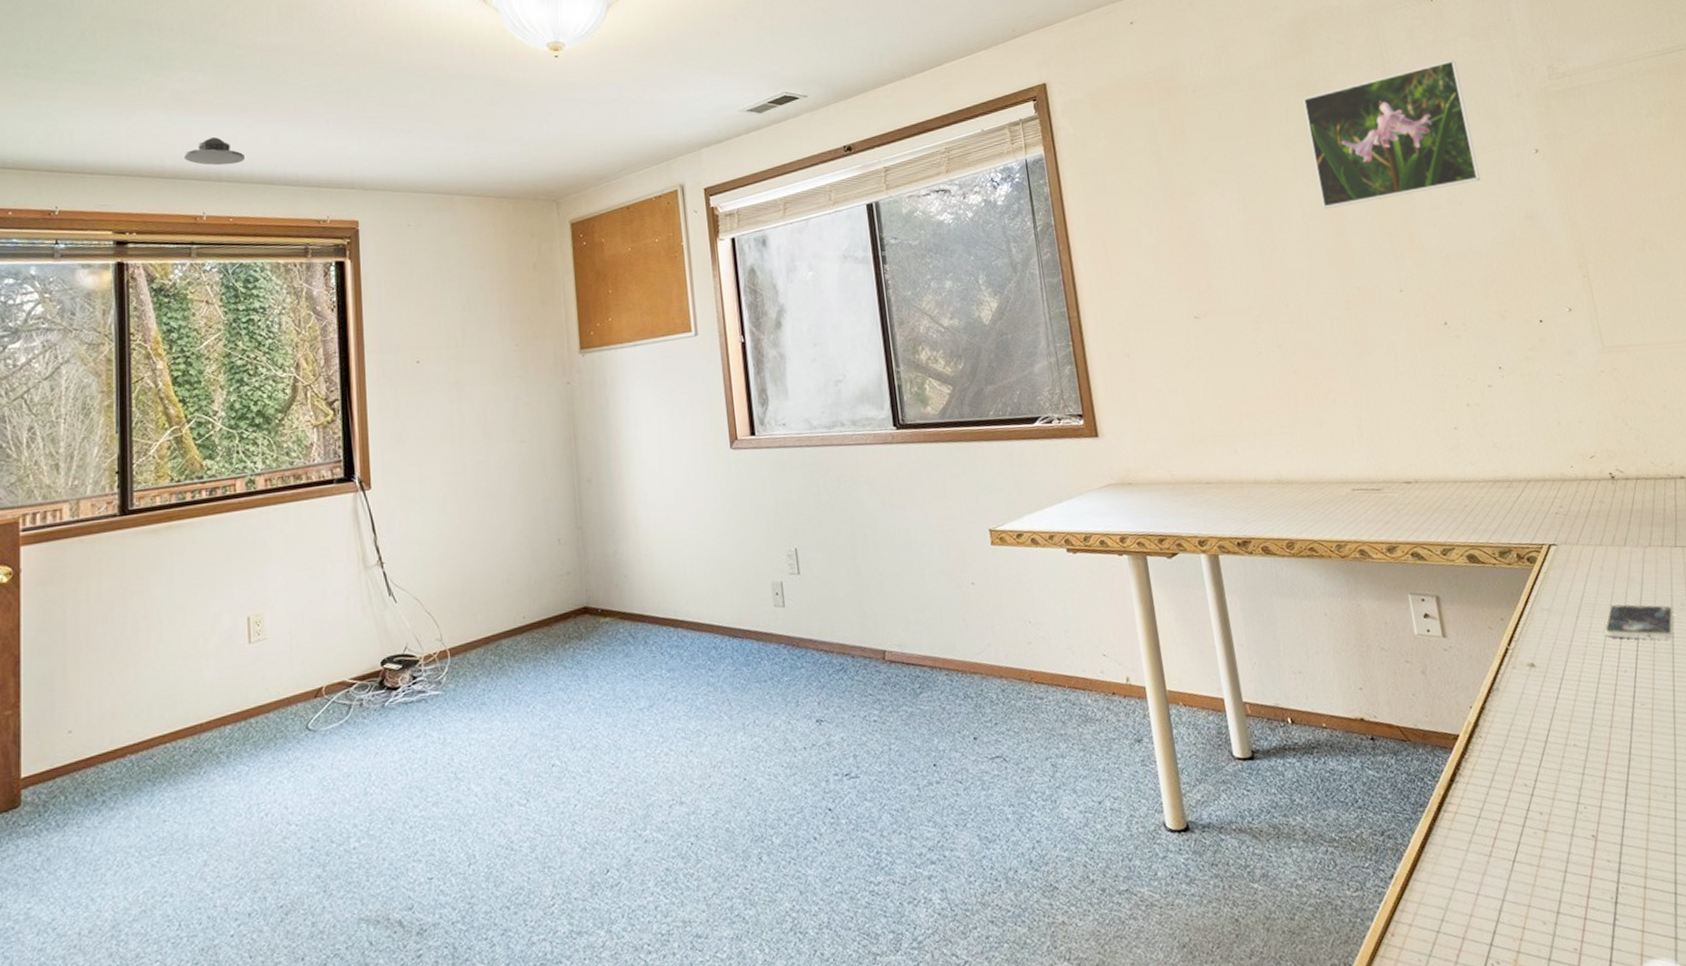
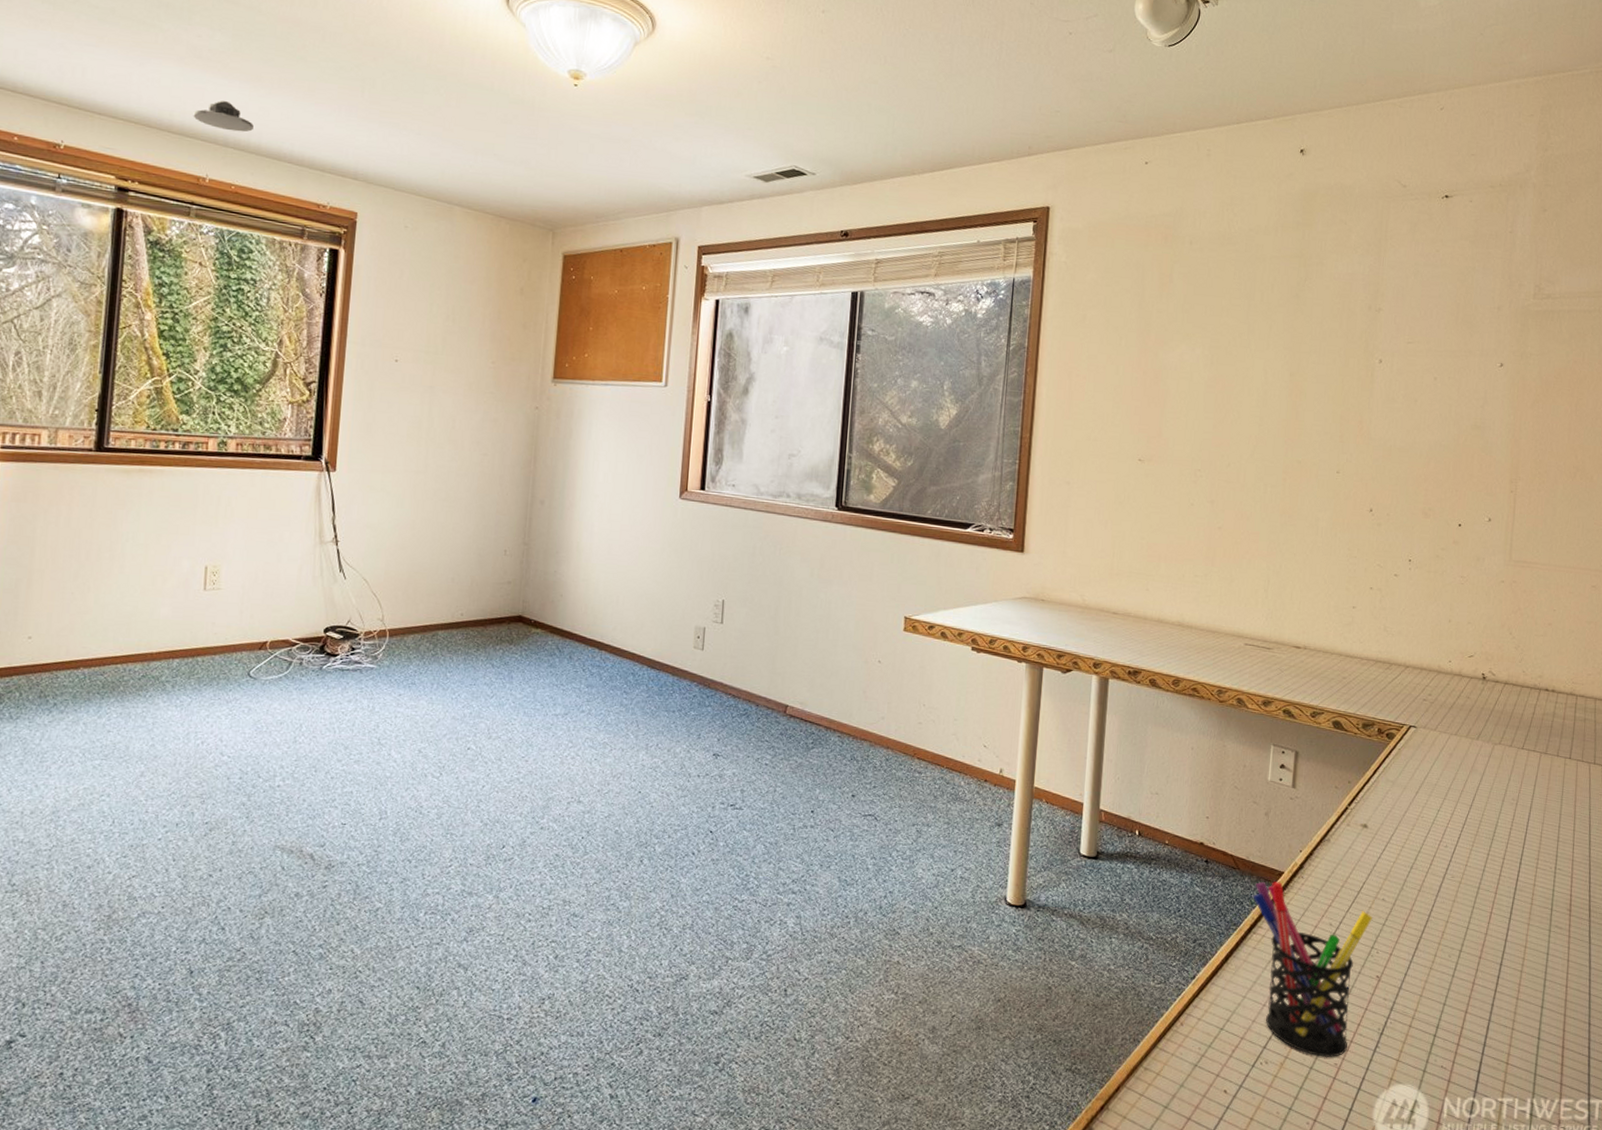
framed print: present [1303,59,1481,209] -> none [1285,260,1450,383]
pen holder: none [1431,746,1584,944] -> present [1253,881,1372,1058]
smartphone: present [1603,604,1674,640] -> none [1437,788,1505,826]

